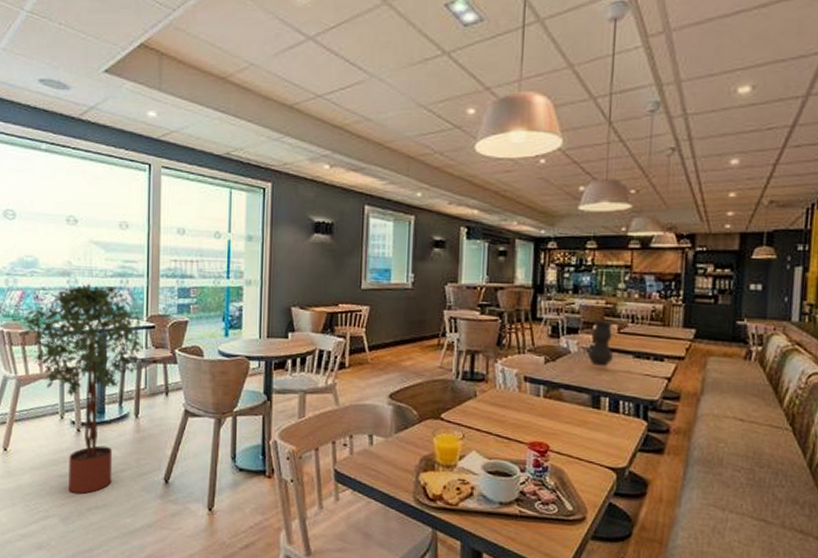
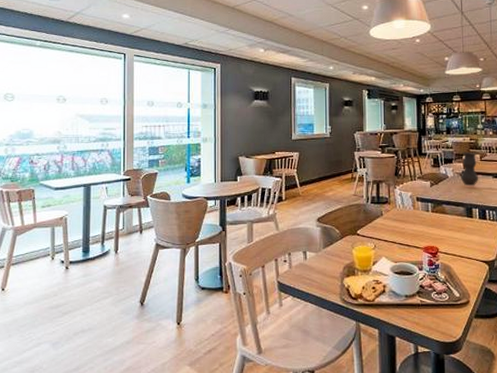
potted tree: present [21,283,150,495] -> none [18,148,127,322]

